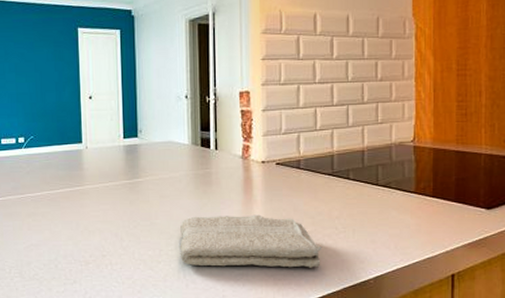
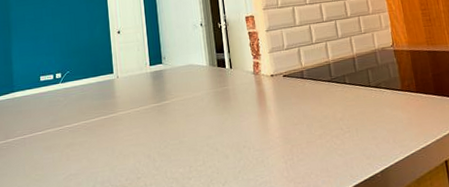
washcloth: present [180,214,322,268] -> none [206,123,333,179]

